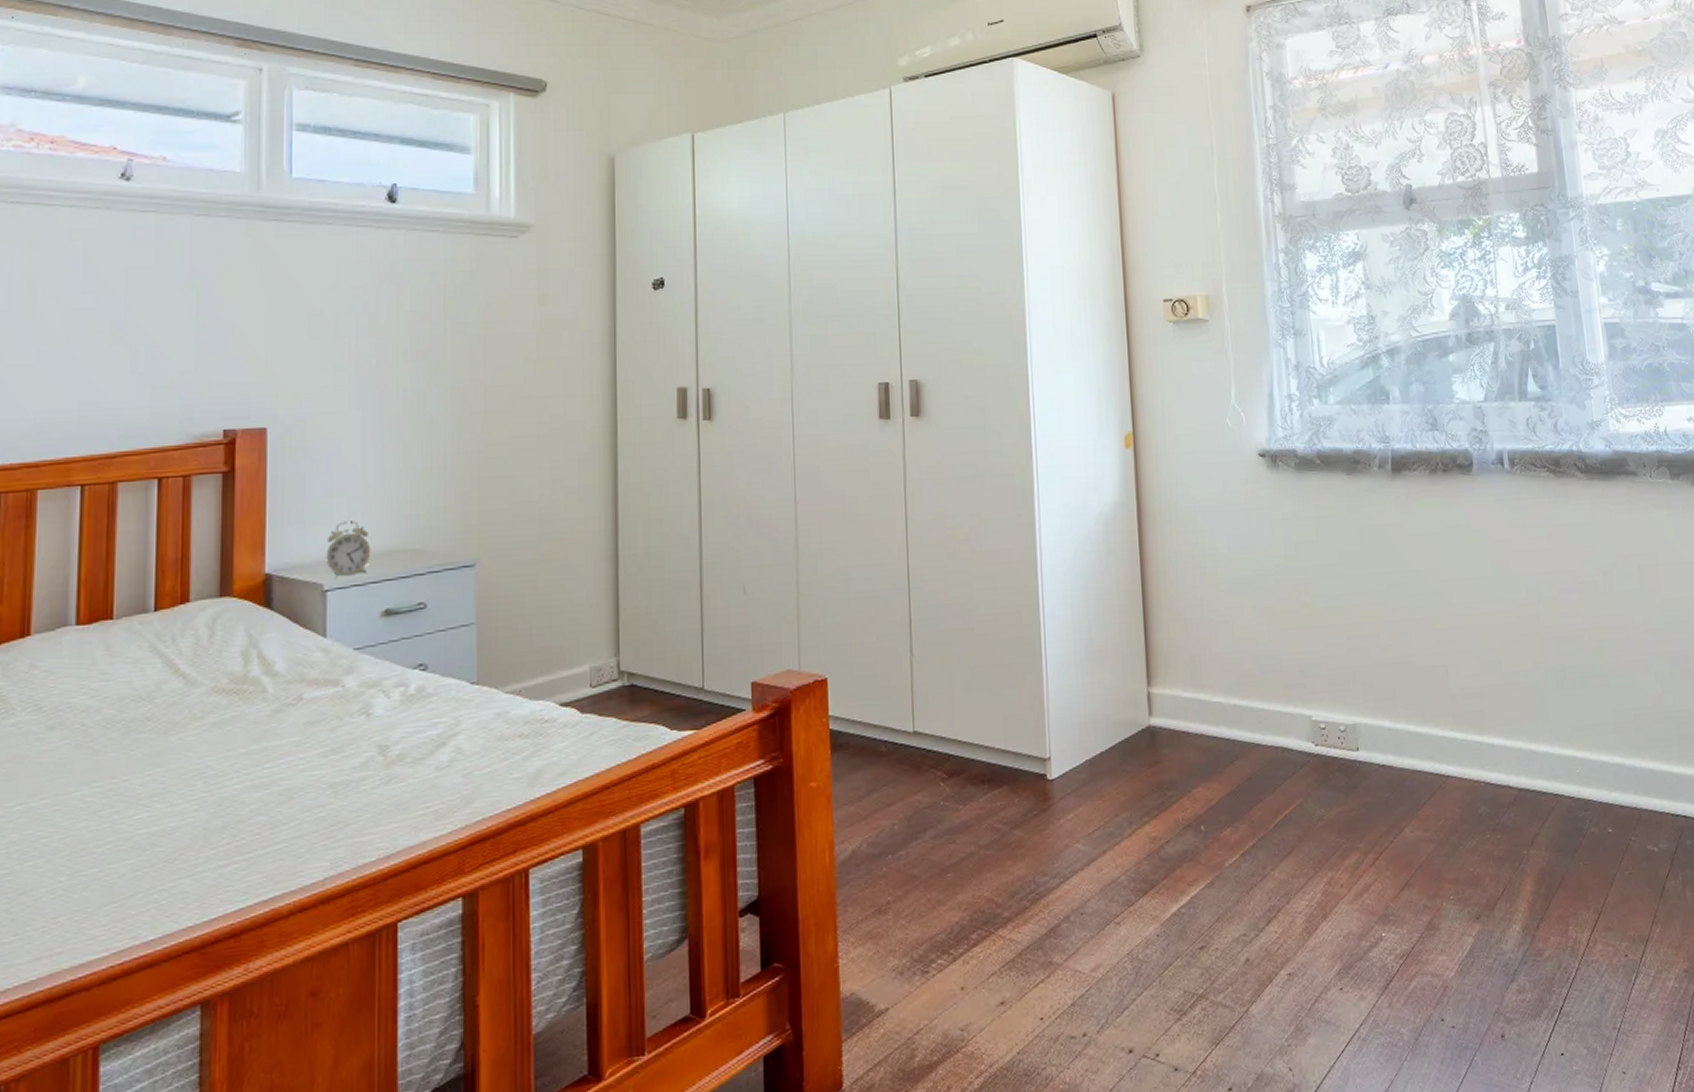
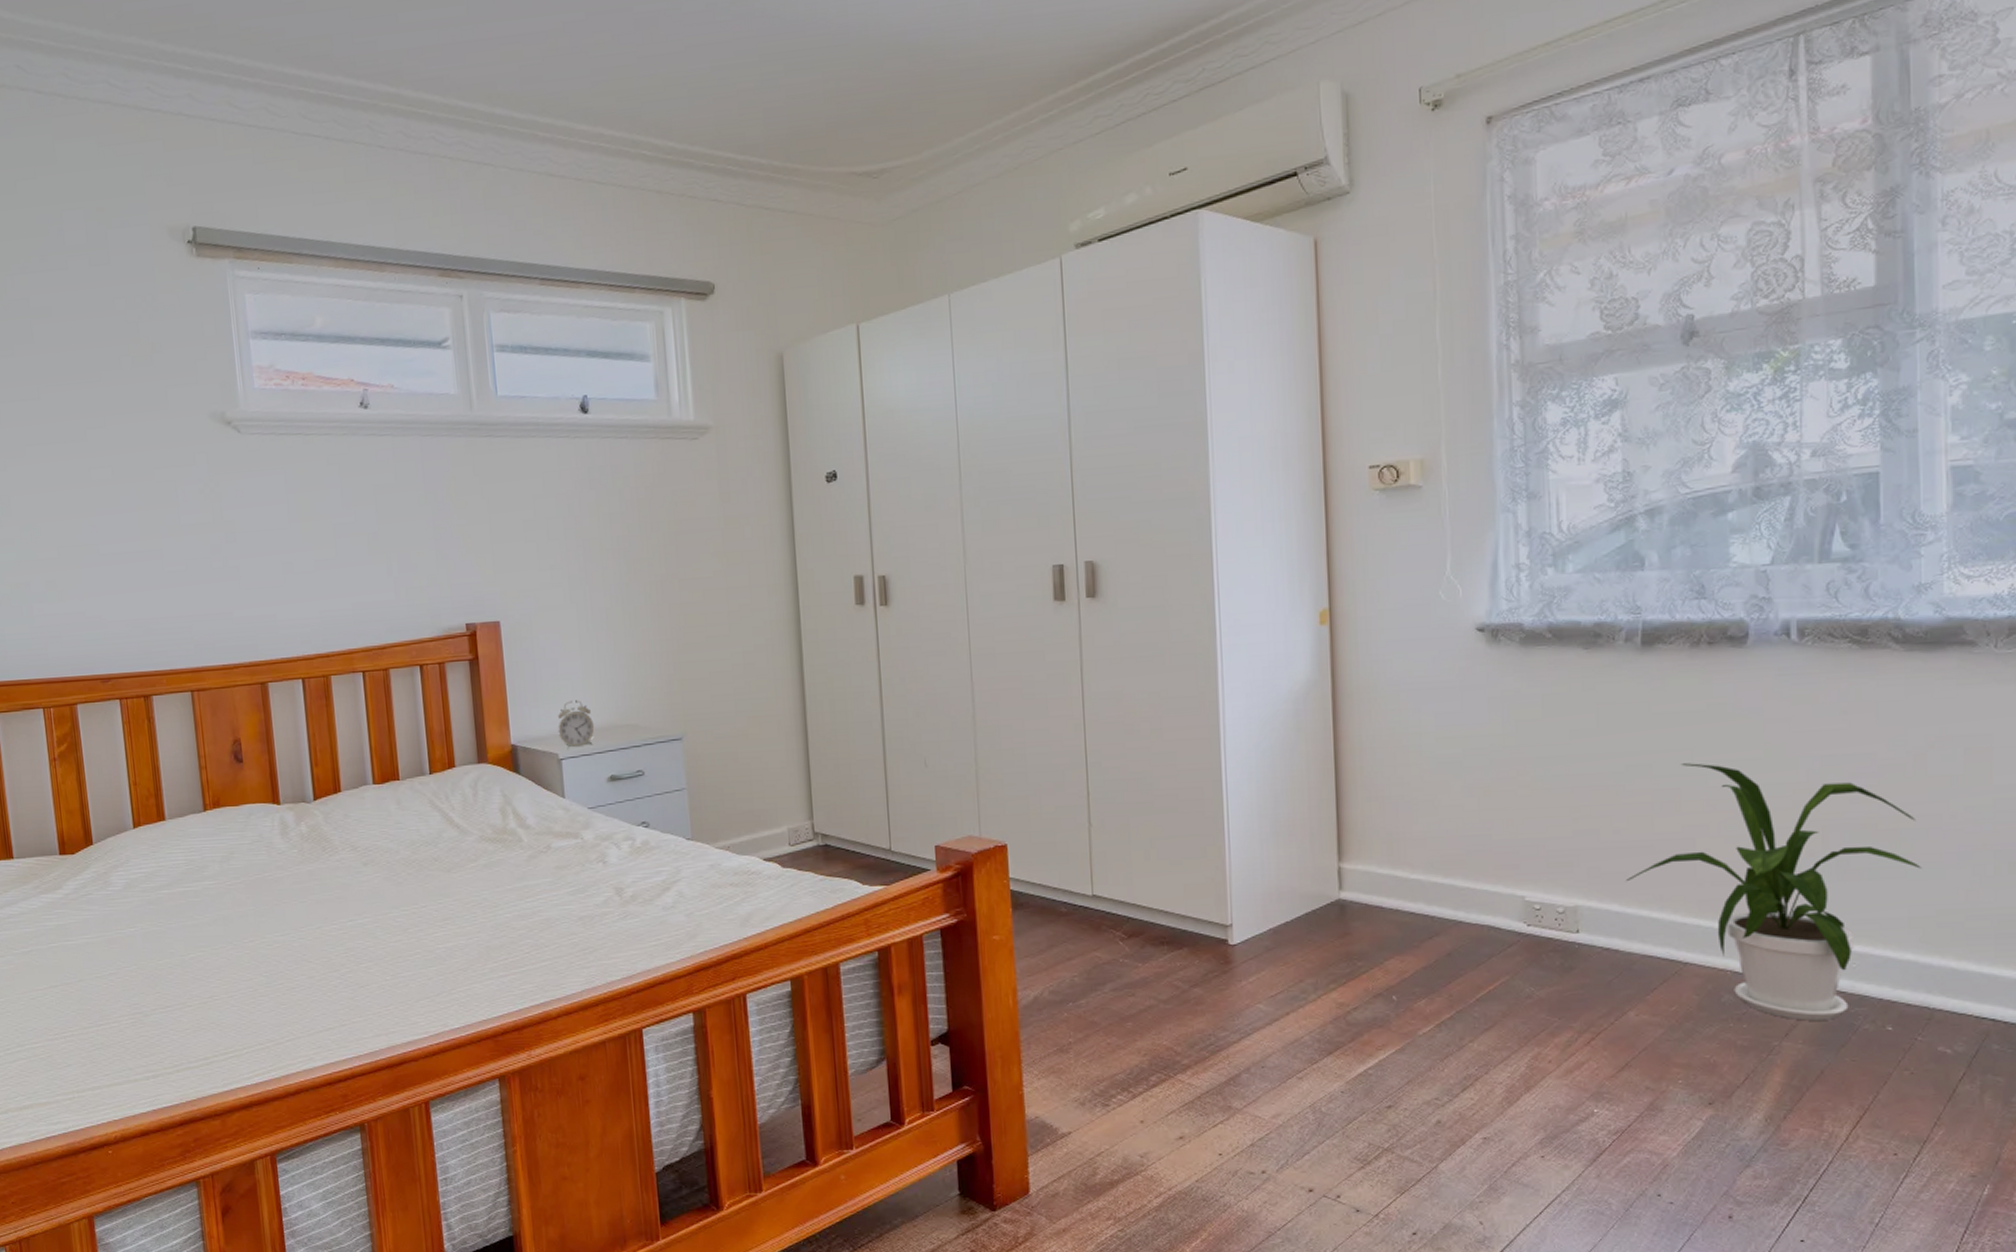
house plant: none [1394,581,1619,828] -> present [1626,763,1921,1021]

